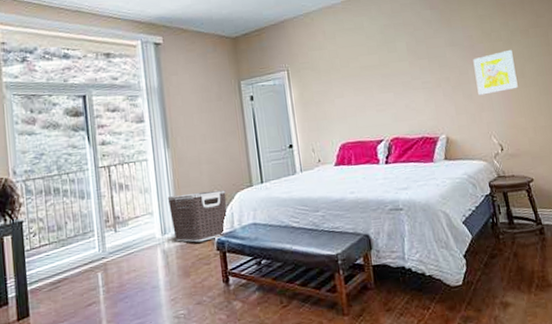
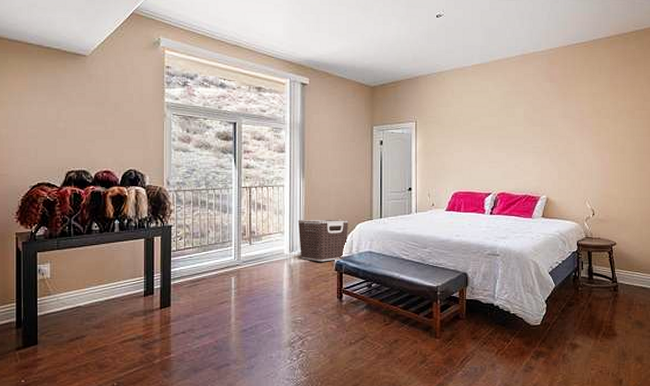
wall art: present [473,49,518,96] -> none [580,127,617,165]

